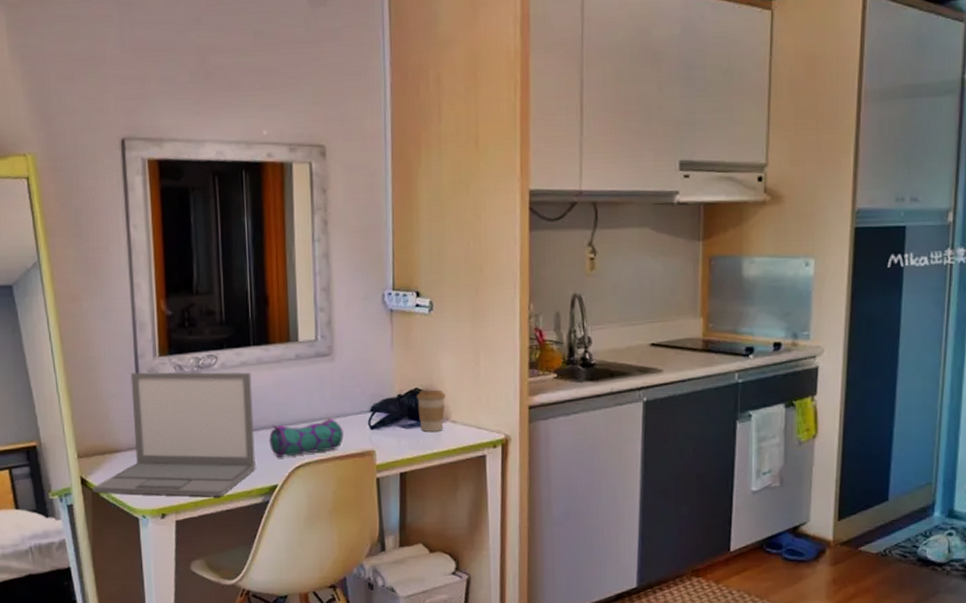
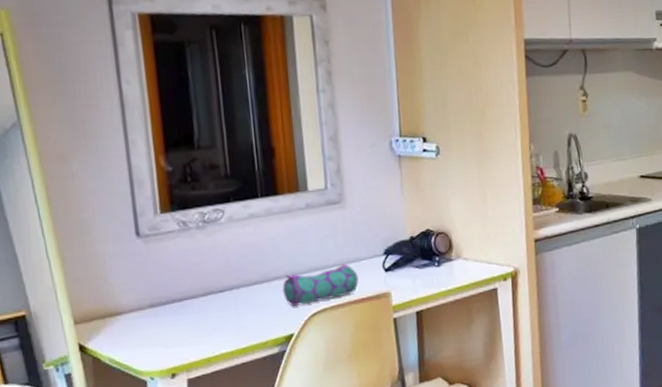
laptop: present [92,372,256,497] -> none [92,224,270,359]
coffee cup: present [416,390,445,432] -> none [428,230,456,270]

